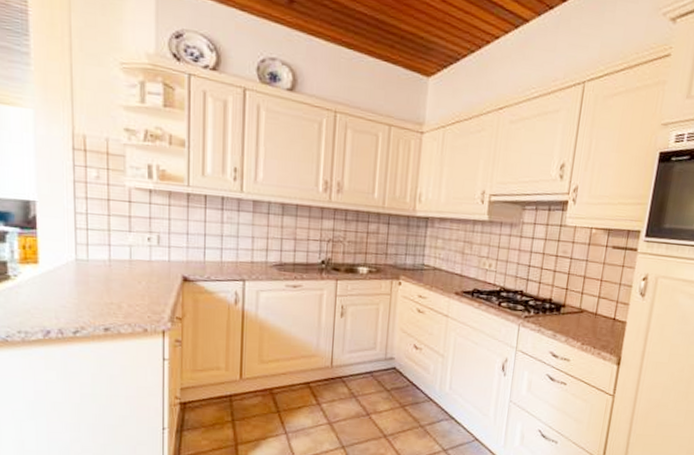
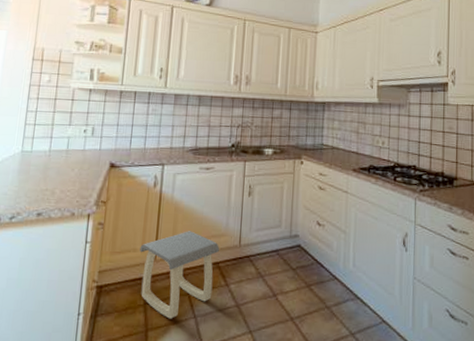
stool: none [224,350,310,435] -> present [140,231,219,319]

